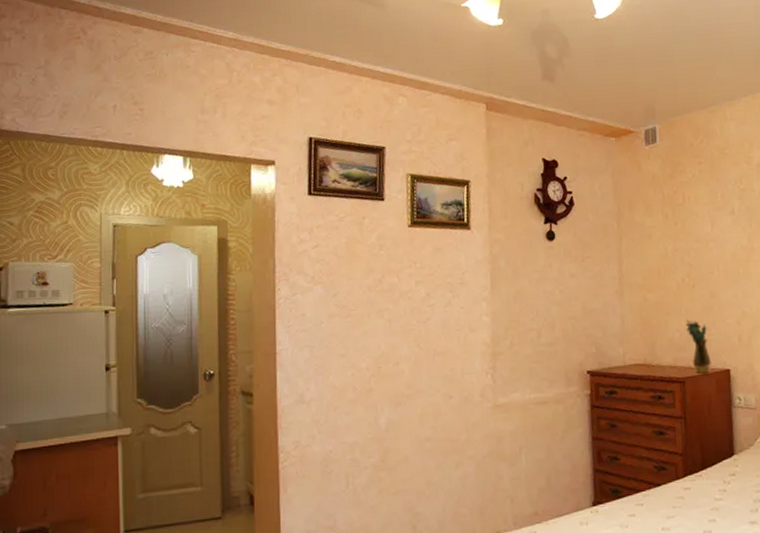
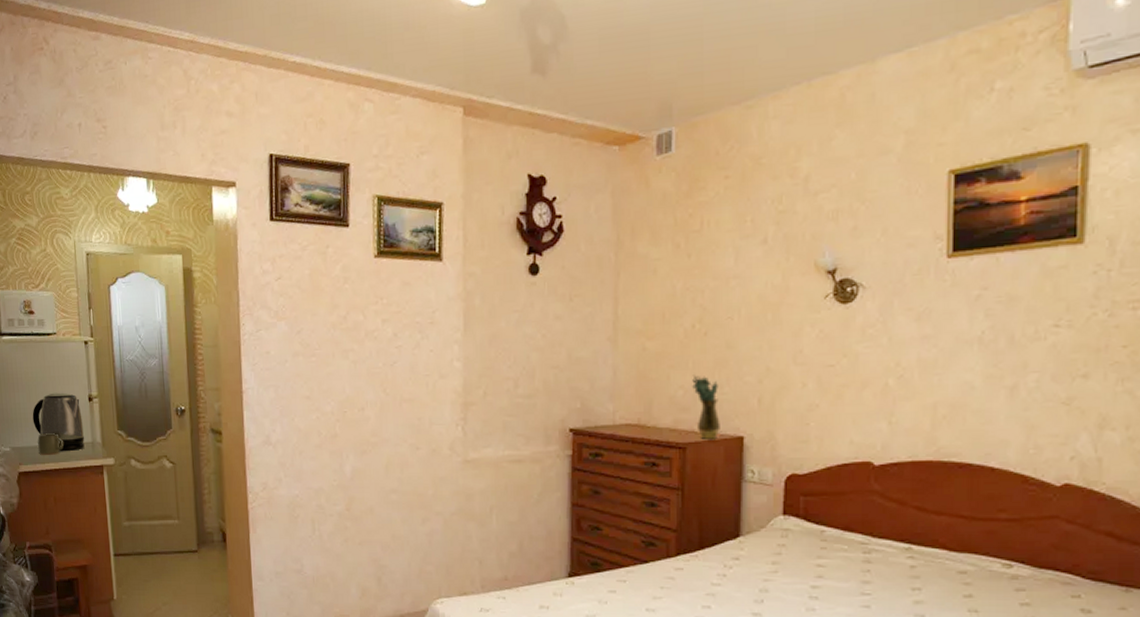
kettle: none [37,363,97,425] -> present [32,392,85,451]
mug: none [41,406,72,430] -> present [37,433,63,455]

